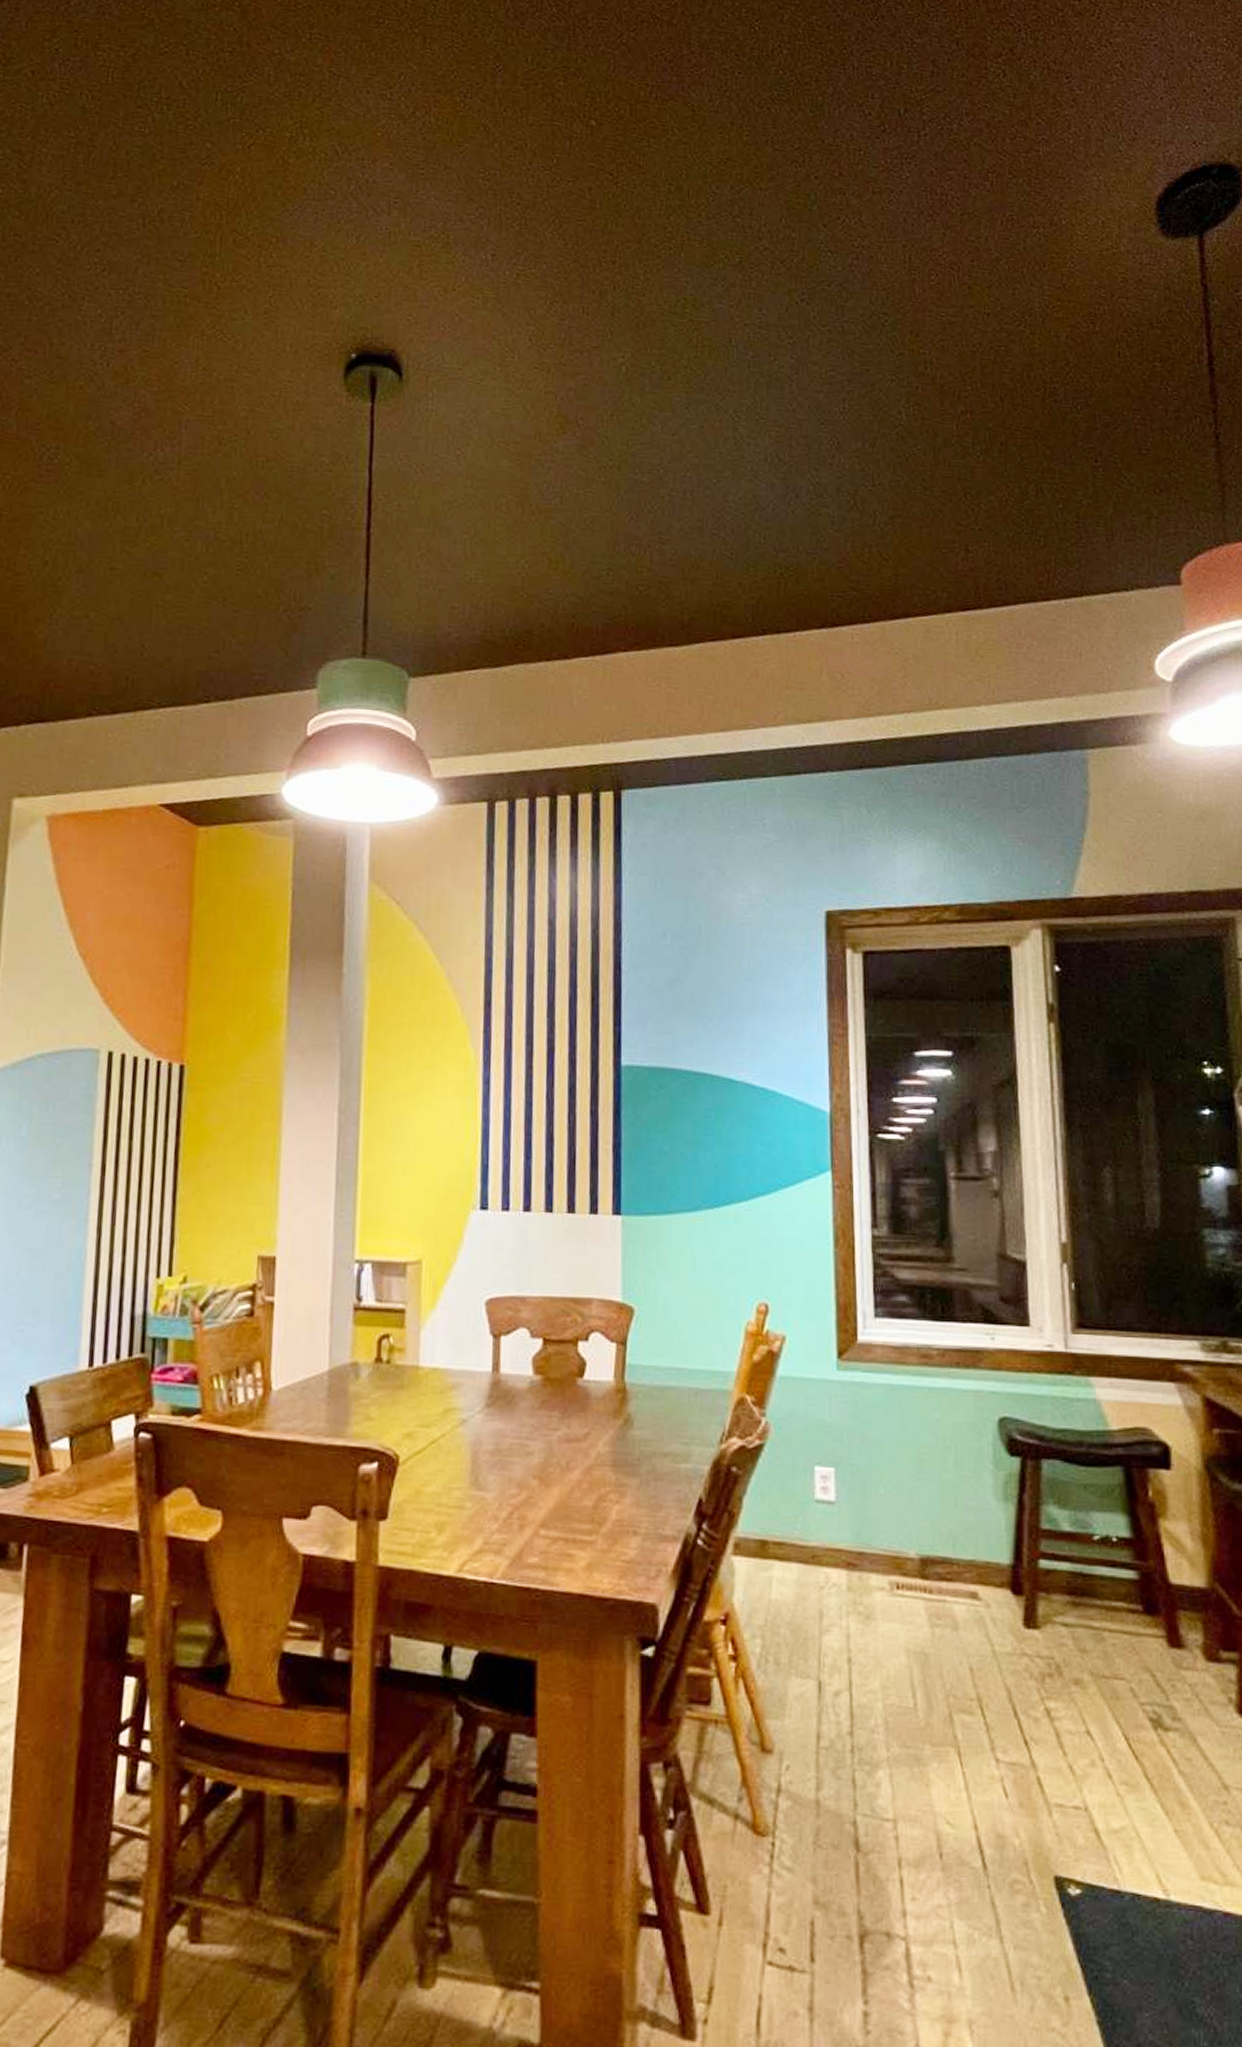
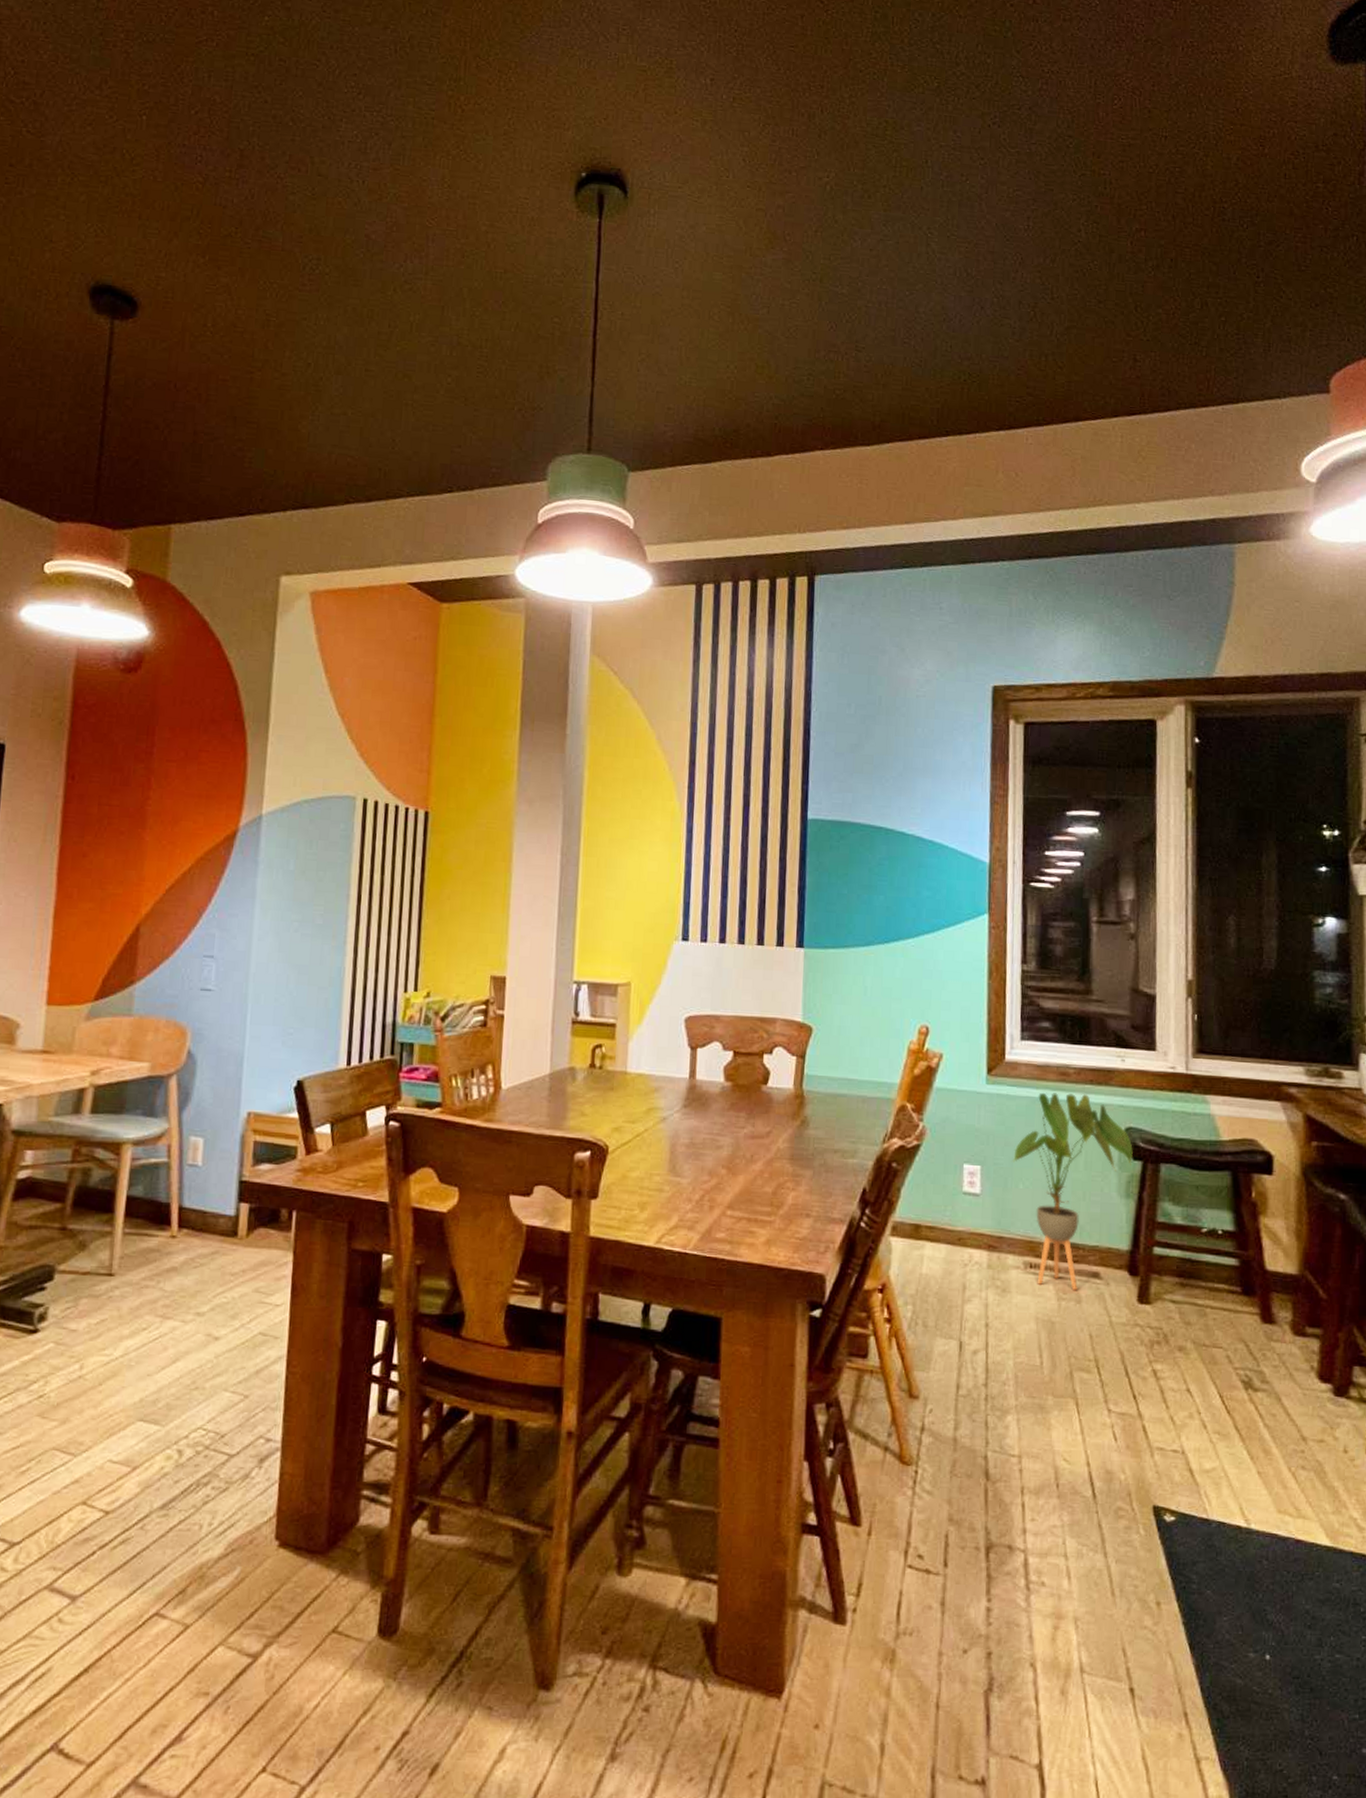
house plant: none [871,1378,1009,1614] -> present [1012,1092,1133,1290]

